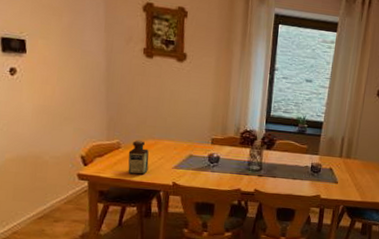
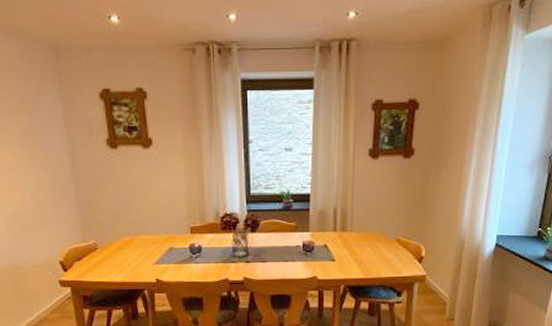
bottle: present [128,140,149,175] -> none [106,238,129,275]

